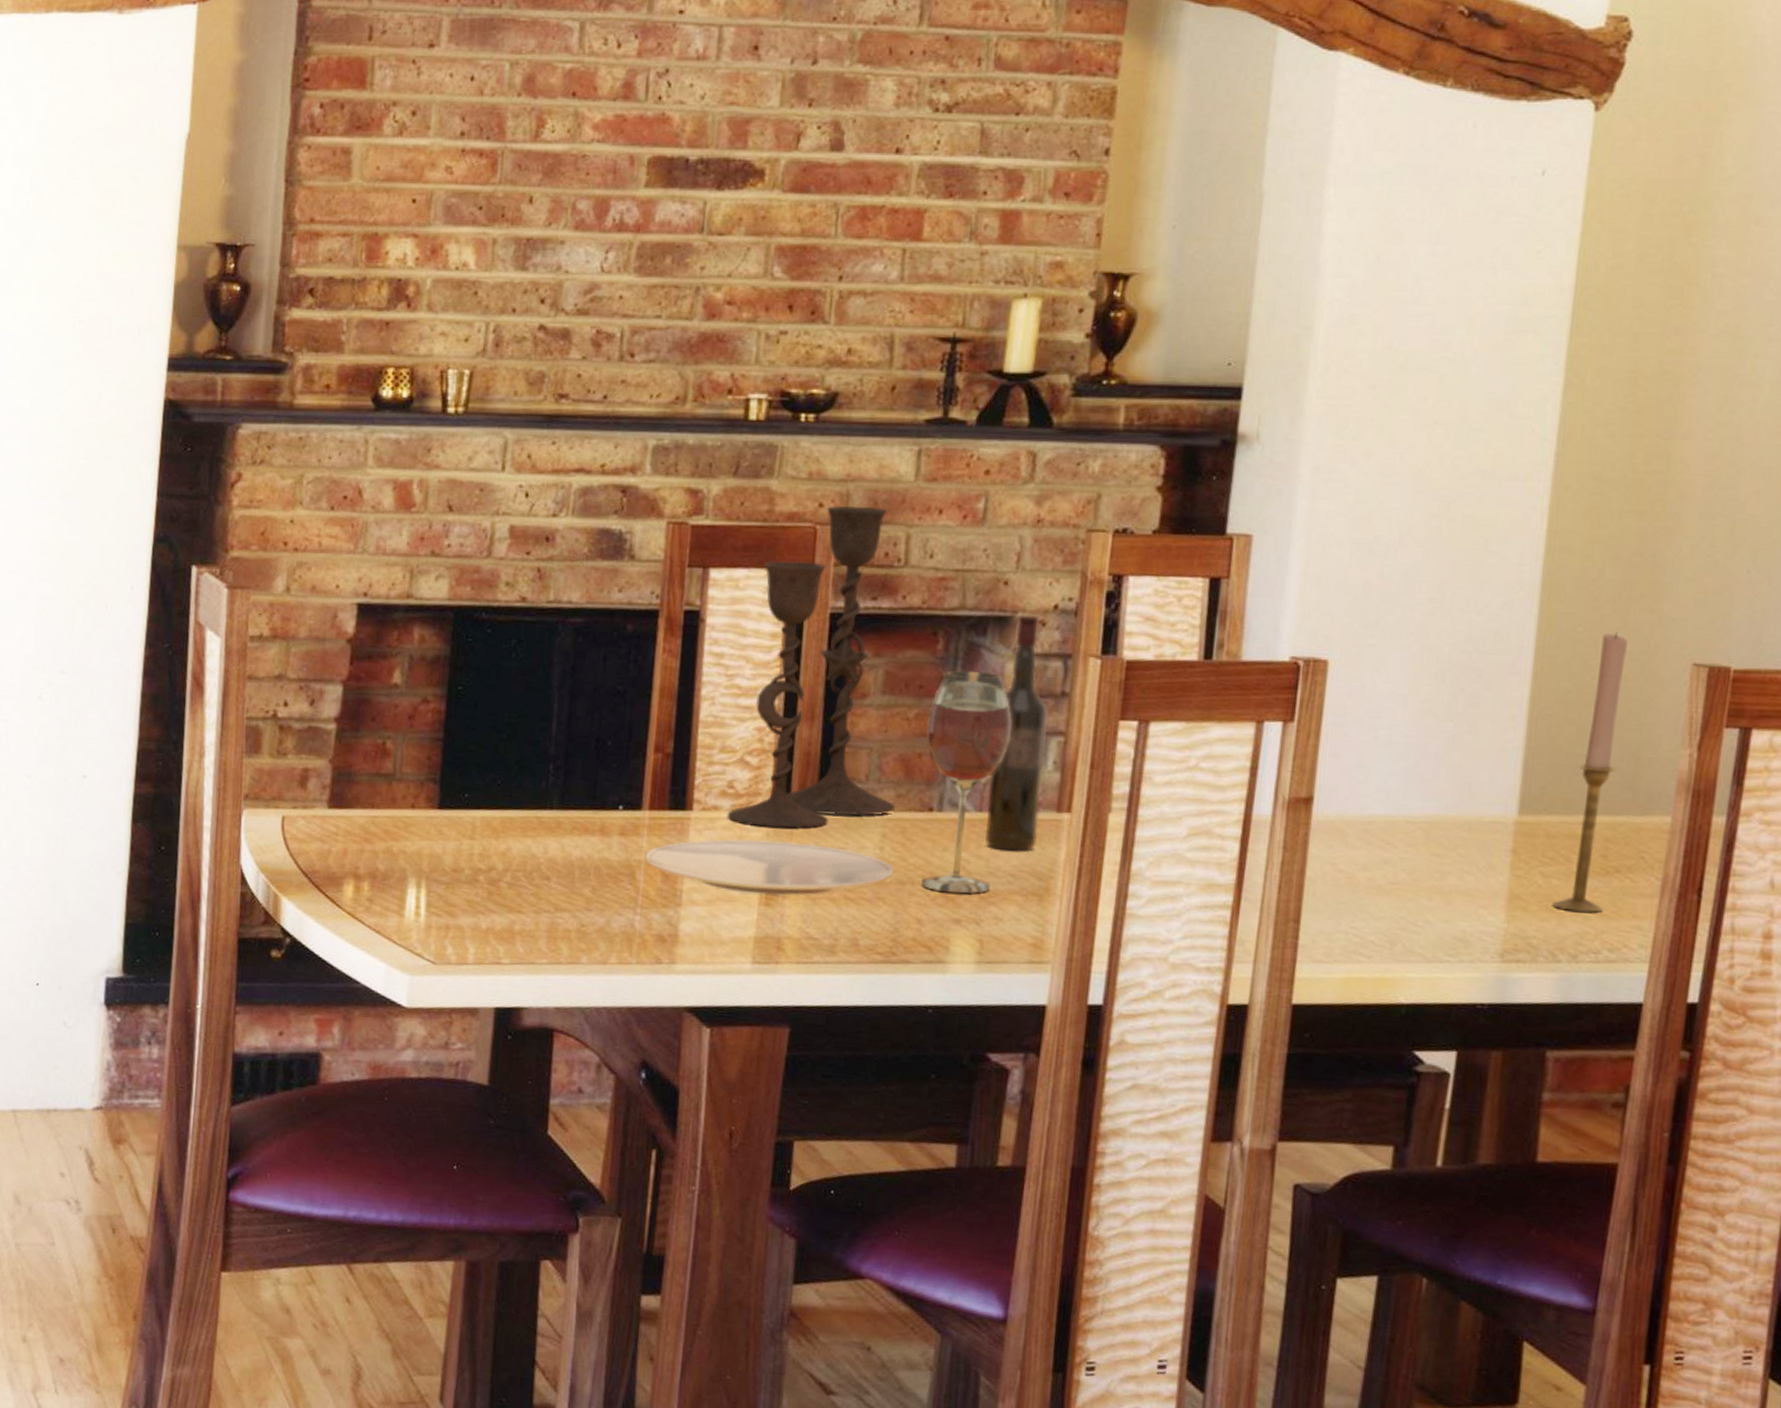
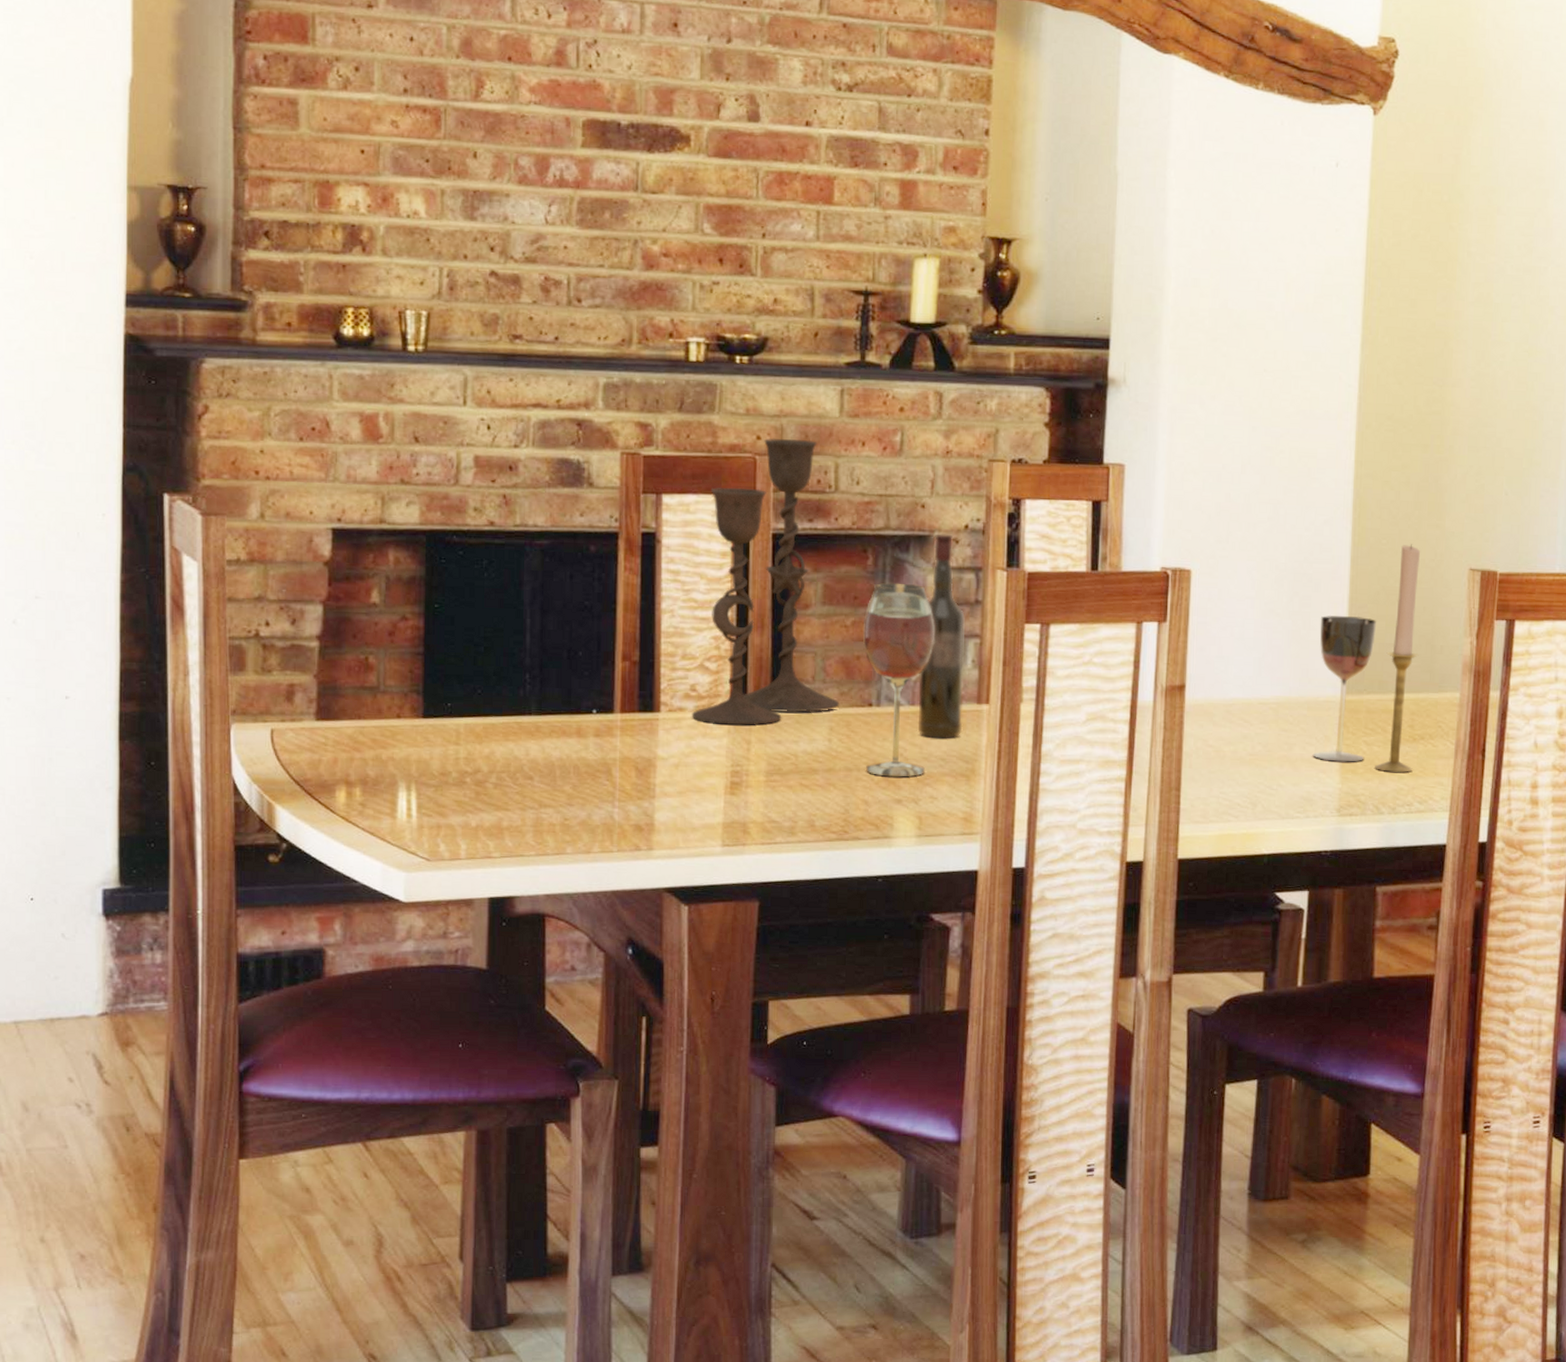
plate: present [644,839,894,895] -> none [619,736,841,785]
wineglass: none [1471,718,1564,897] -> present [1312,615,1376,762]

